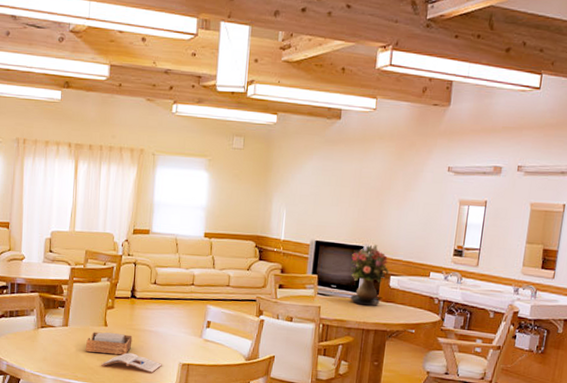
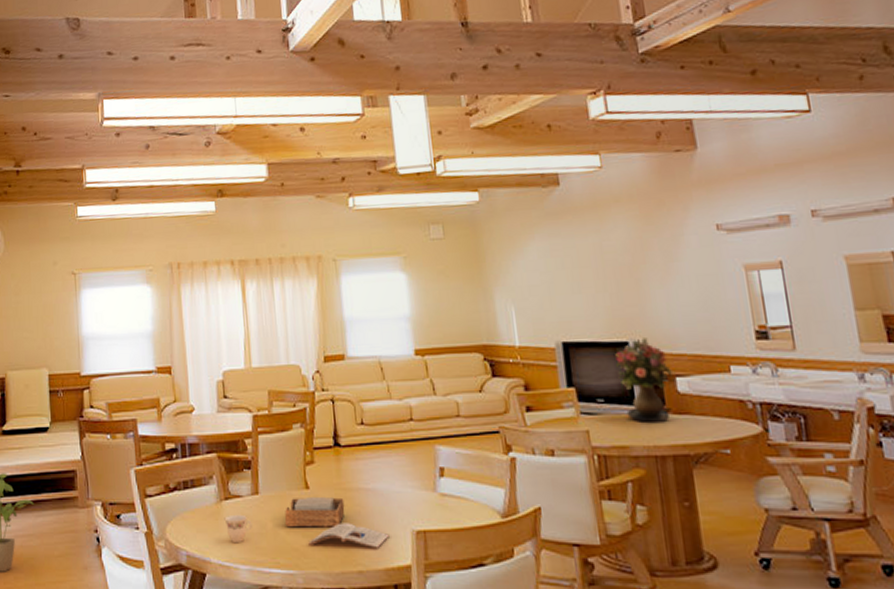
teacup: none [39,339,60,360] -> present [224,514,252,544]

